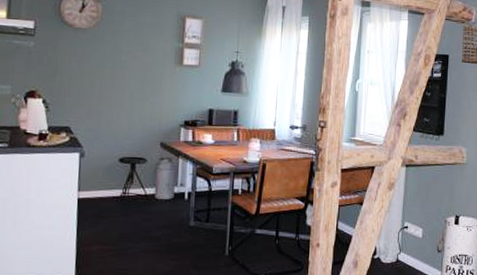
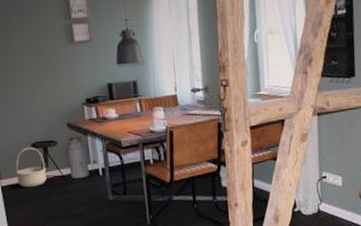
basket: none [97,162,131,203] -> present [15,147,47,187]

